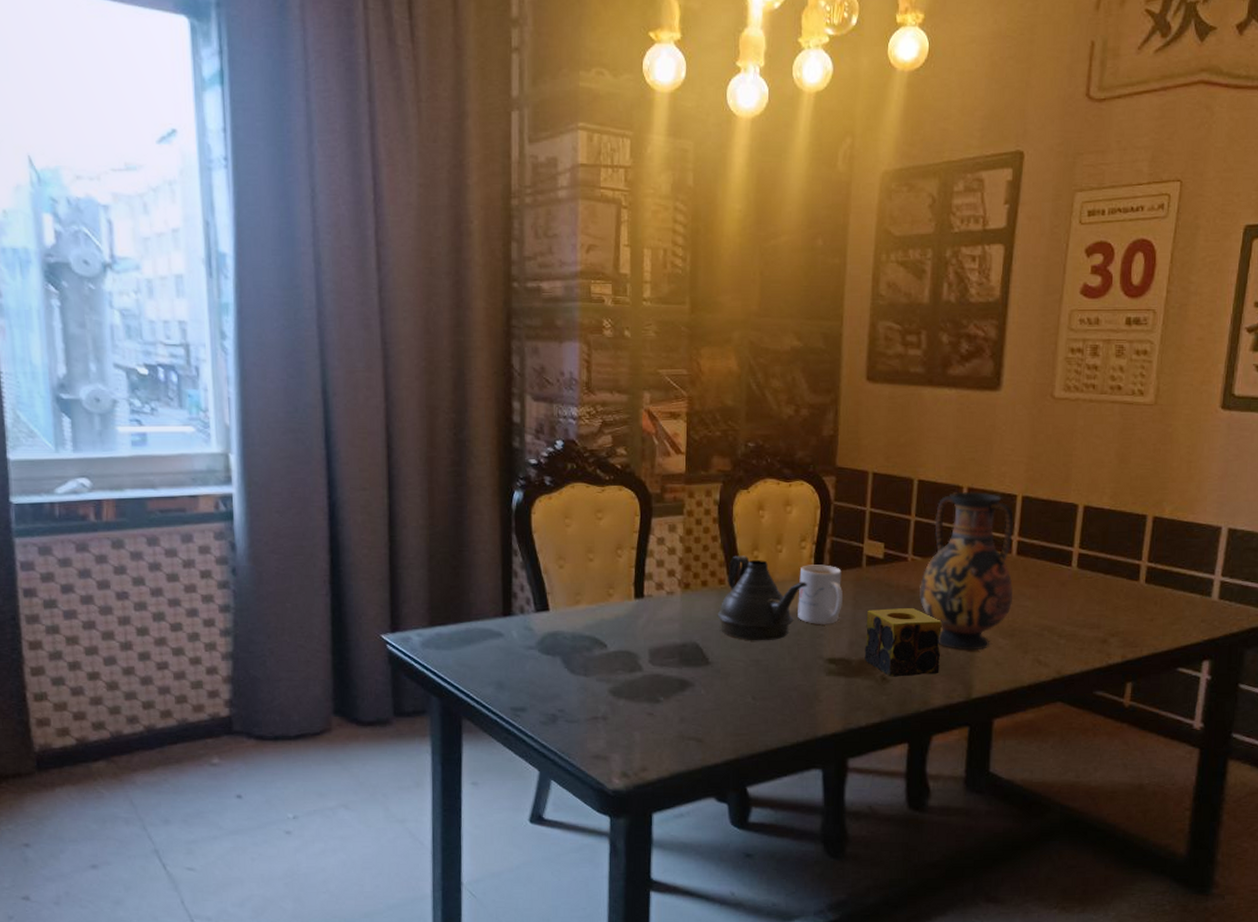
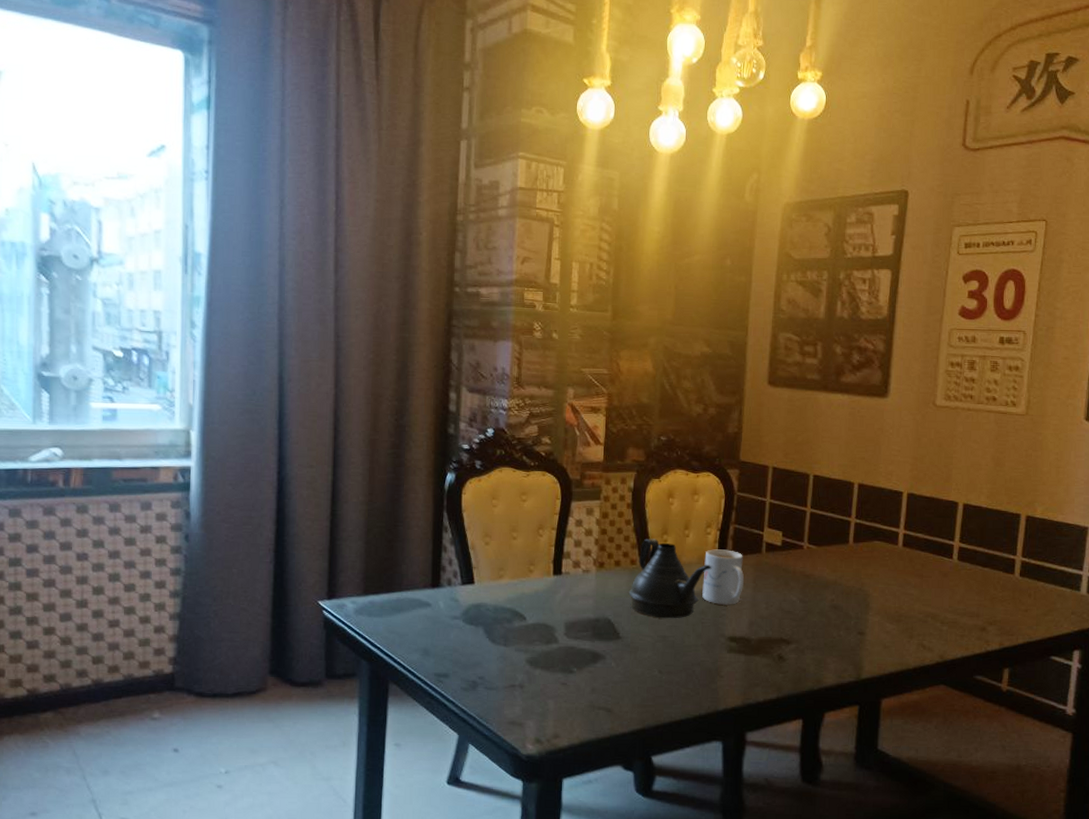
candle: present [864,608,942,677] -> none [763,592,834,656]
vase: present [919,491,1014,651] -> none [814,487,900,634]

